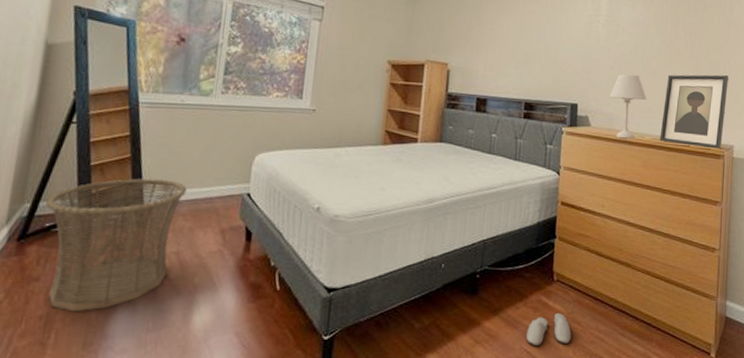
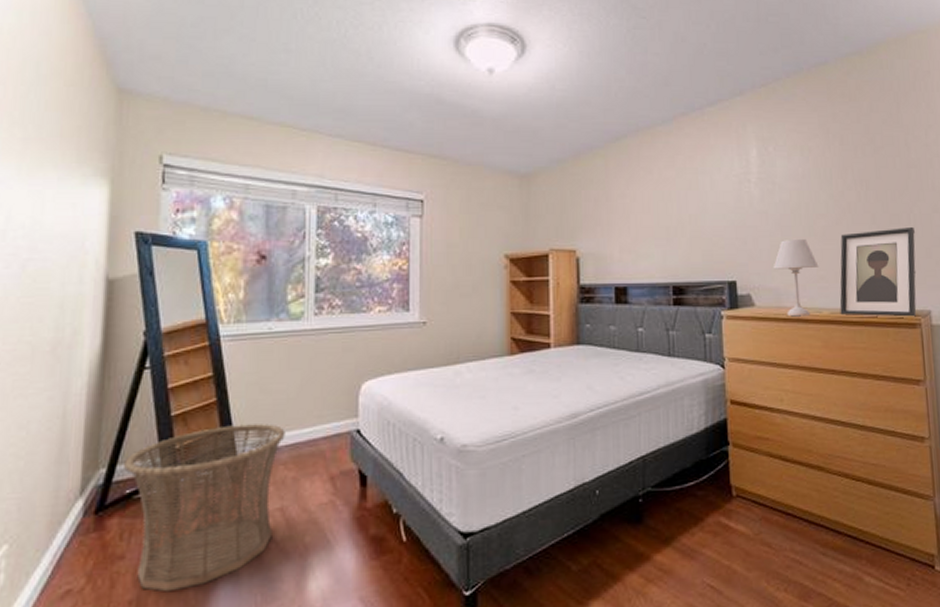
slippers: present [526,312,572,347] -> none [707,534,762,579]

